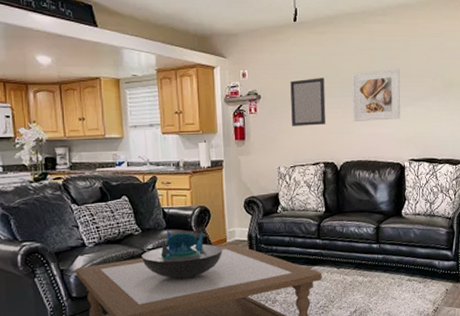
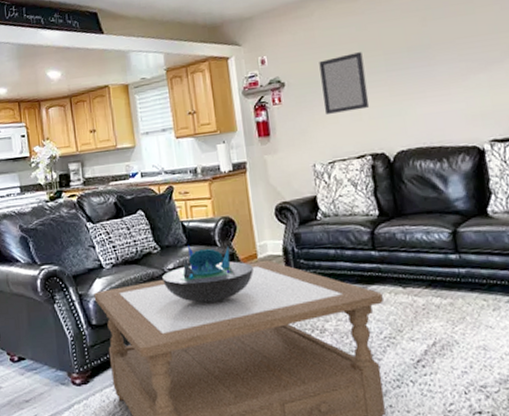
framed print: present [351,68,401,121] -> none [397,26,471,100]

